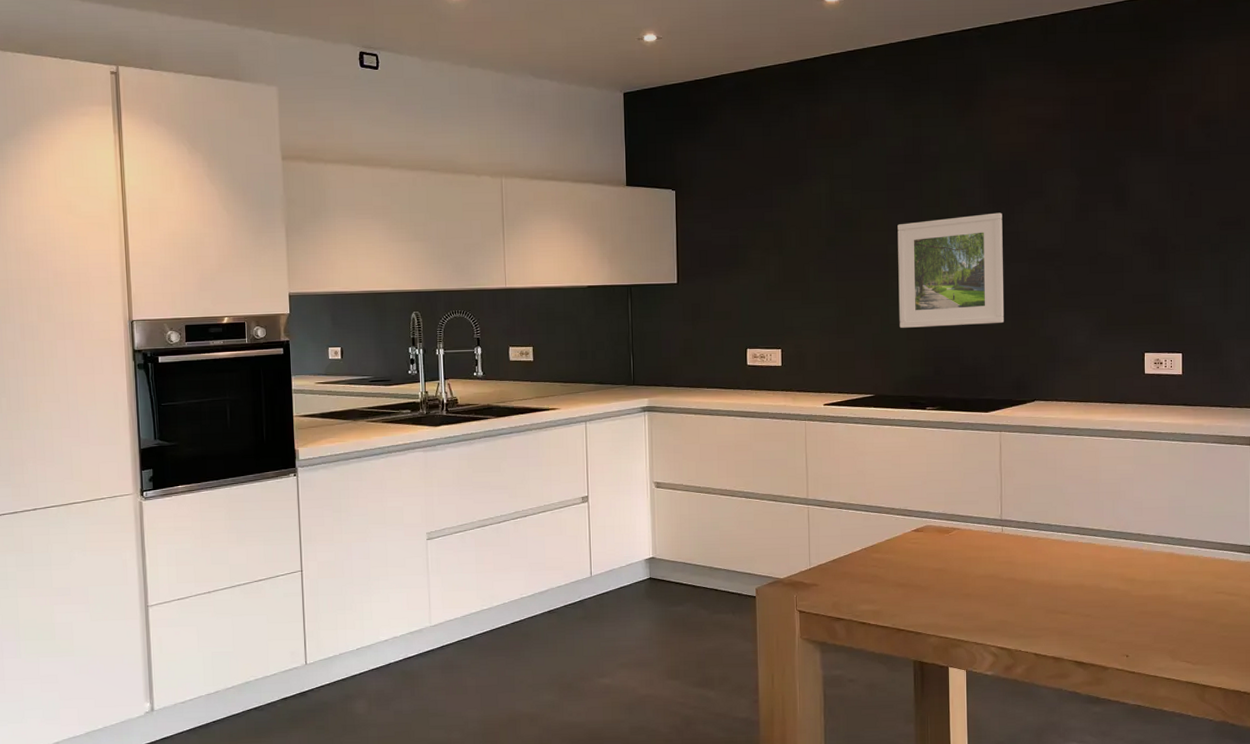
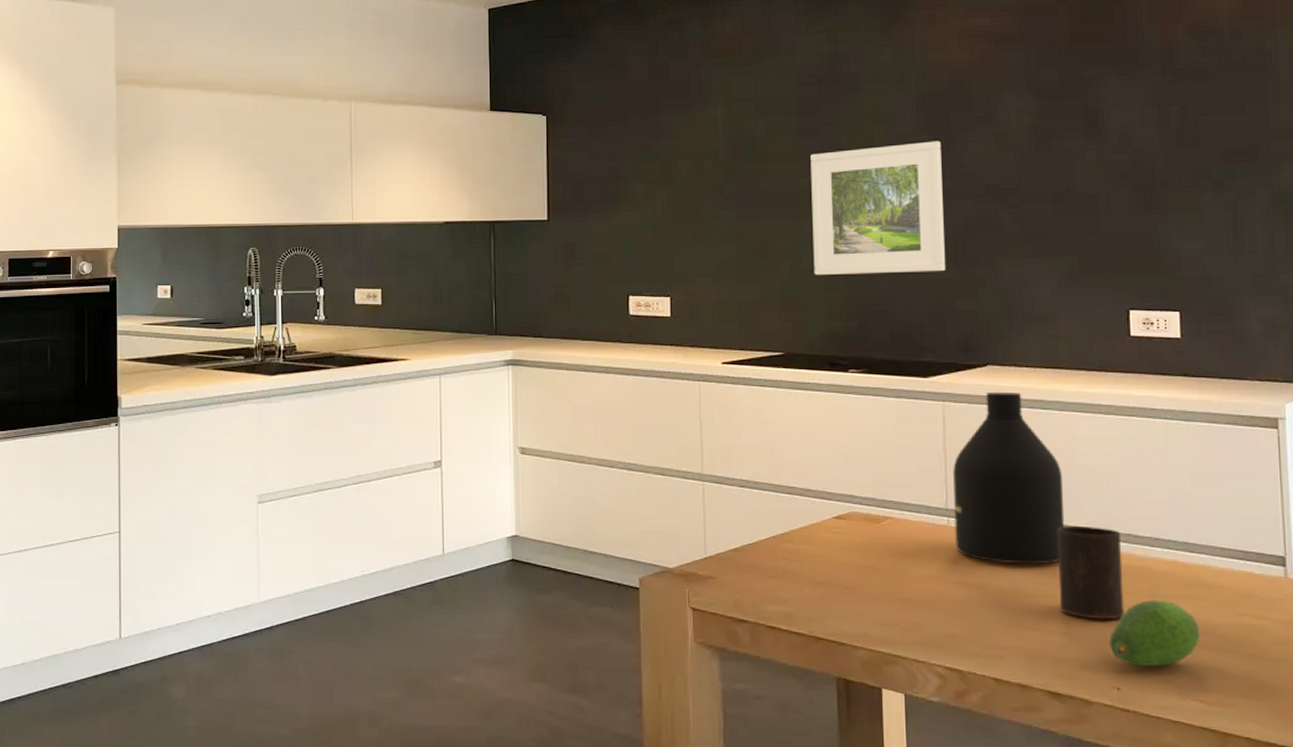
bottle: none [1007,422,1091,562] -> present [953,391,1065,565]
cup: none [1085,528,1133,603] -> present [1057,525,1124,620]
fruit: none [1121,584,1189,638] -> present [1108,599,1201,667]

